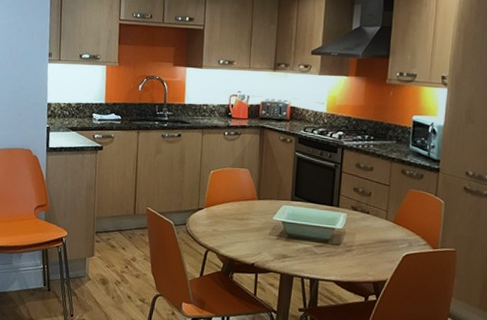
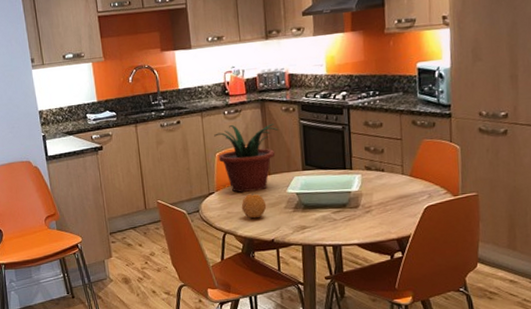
potted plant: none [211,146,274,214] -> present [214,124,278,193]
fruit: none [227,215,252,240] -> present [241,193,267,219]

